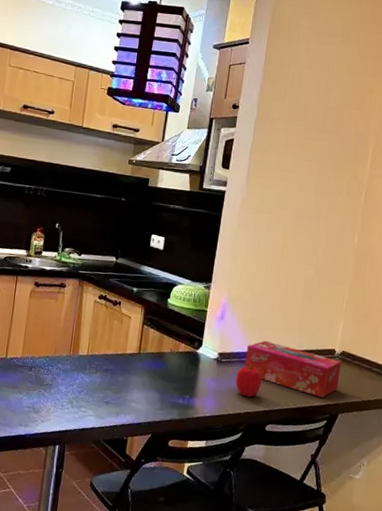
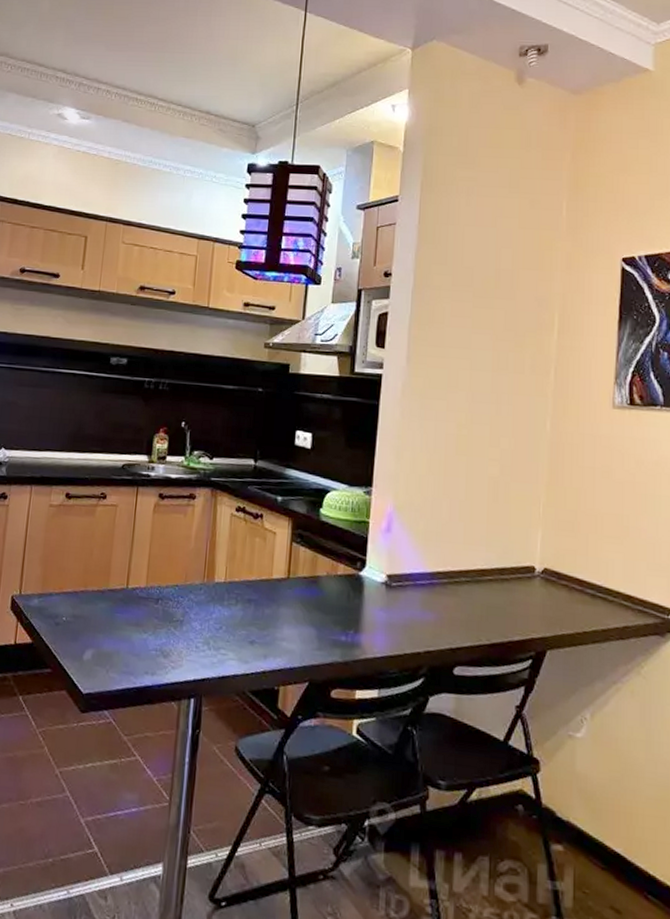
fruit: present [235,365,263,398] -> none [411,589,445,632]
tissue box: present [244,340,342,398] -> none [420,557,544,630]

